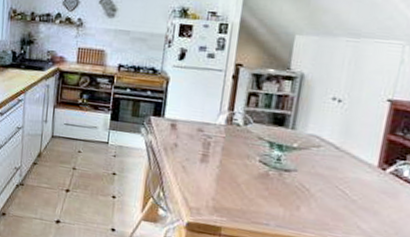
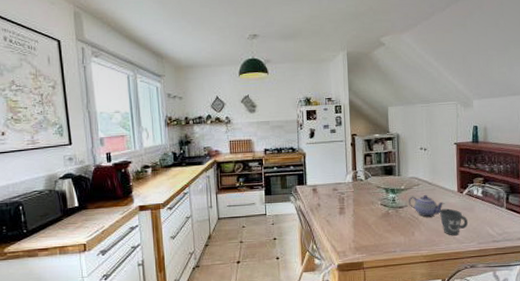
teapot: none [299,159,355,193] -> present [409,195,445,217]
mug: none [343,185,385,225] -> present [440,208,468,236]

